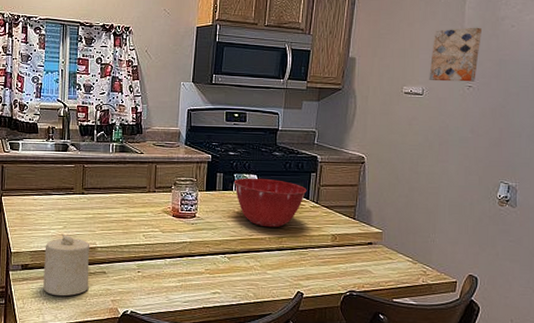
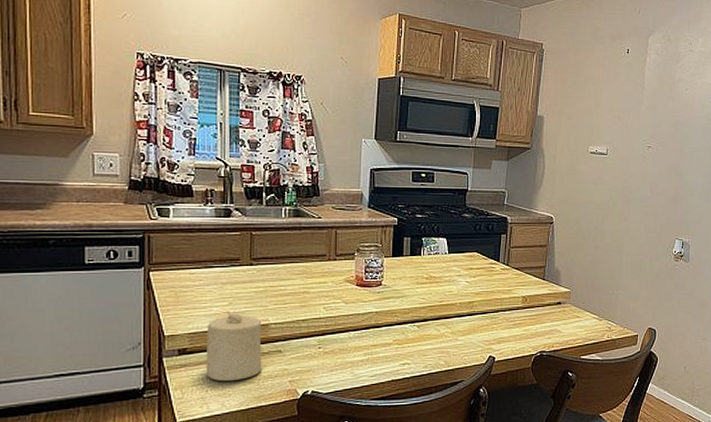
mixing bowl: present [234,177,307,228] -> none [423,241,497,292]
wall art: present [429,27,481,82] -> none [613,88,660,143]

